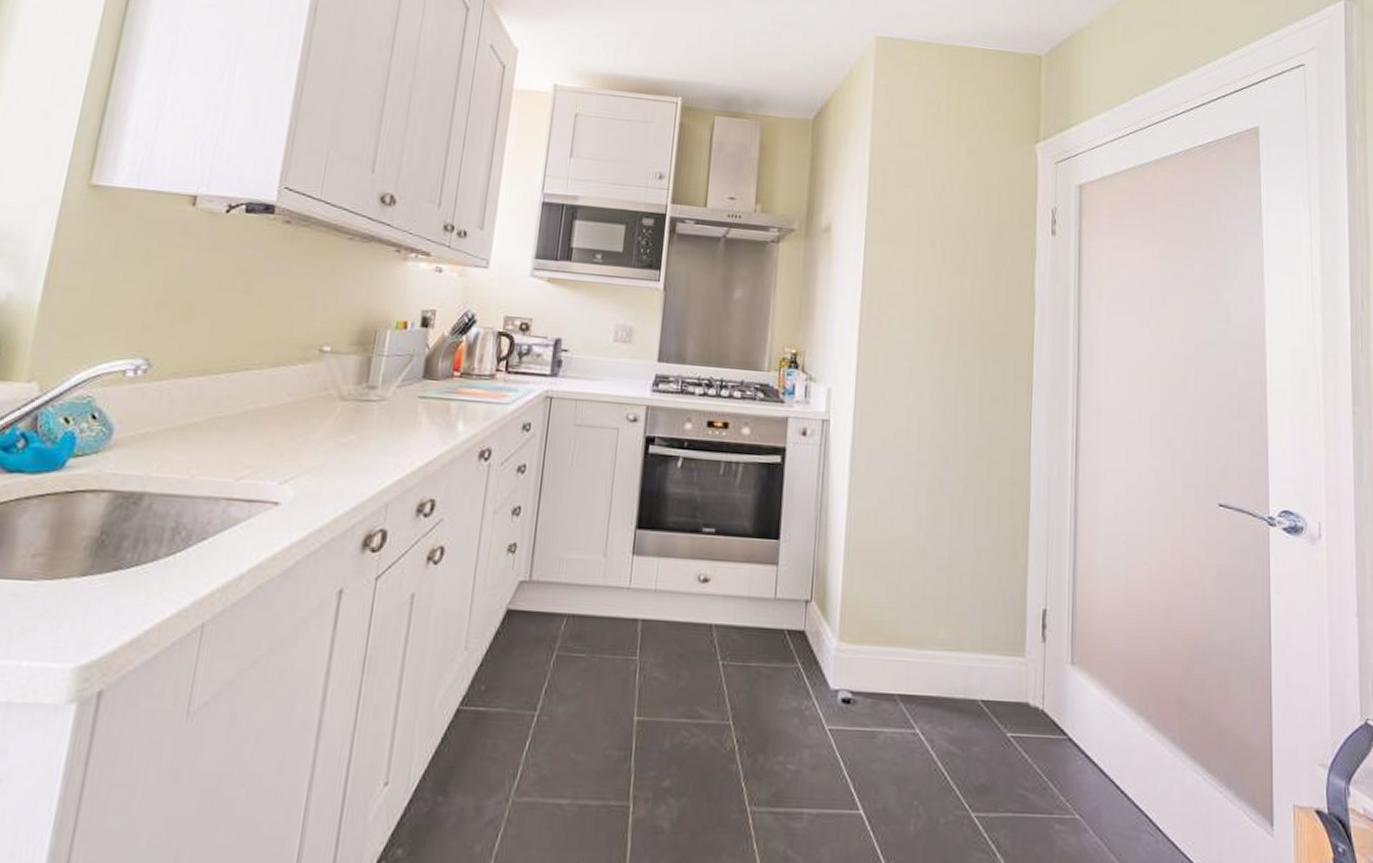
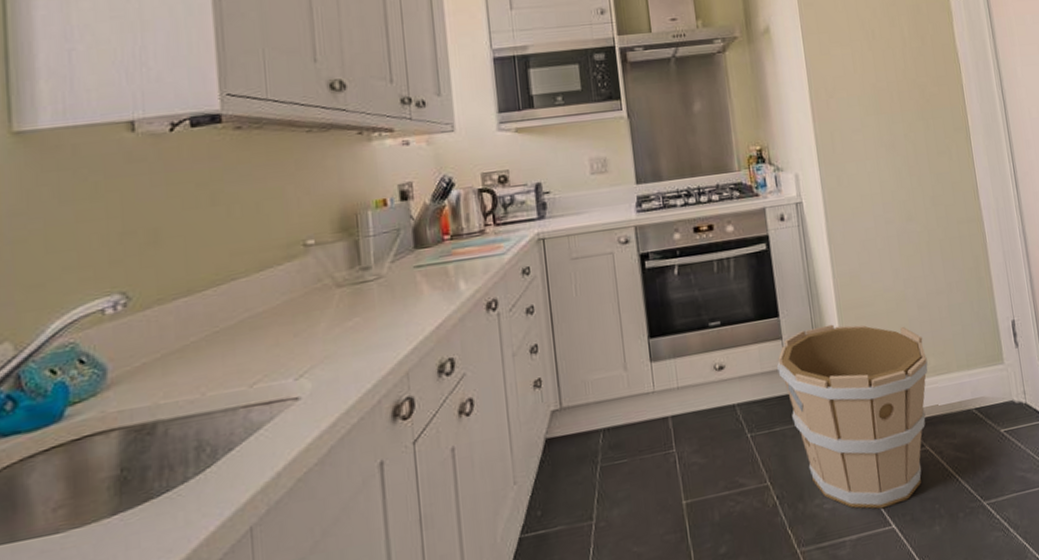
wooden bucket: none [766,561,936,788] -> present [777,324,928,509]

